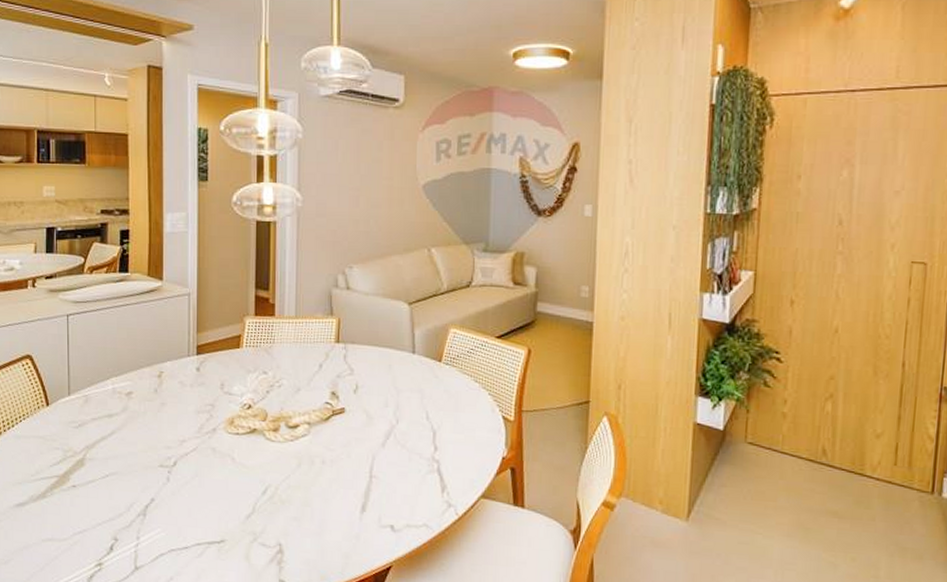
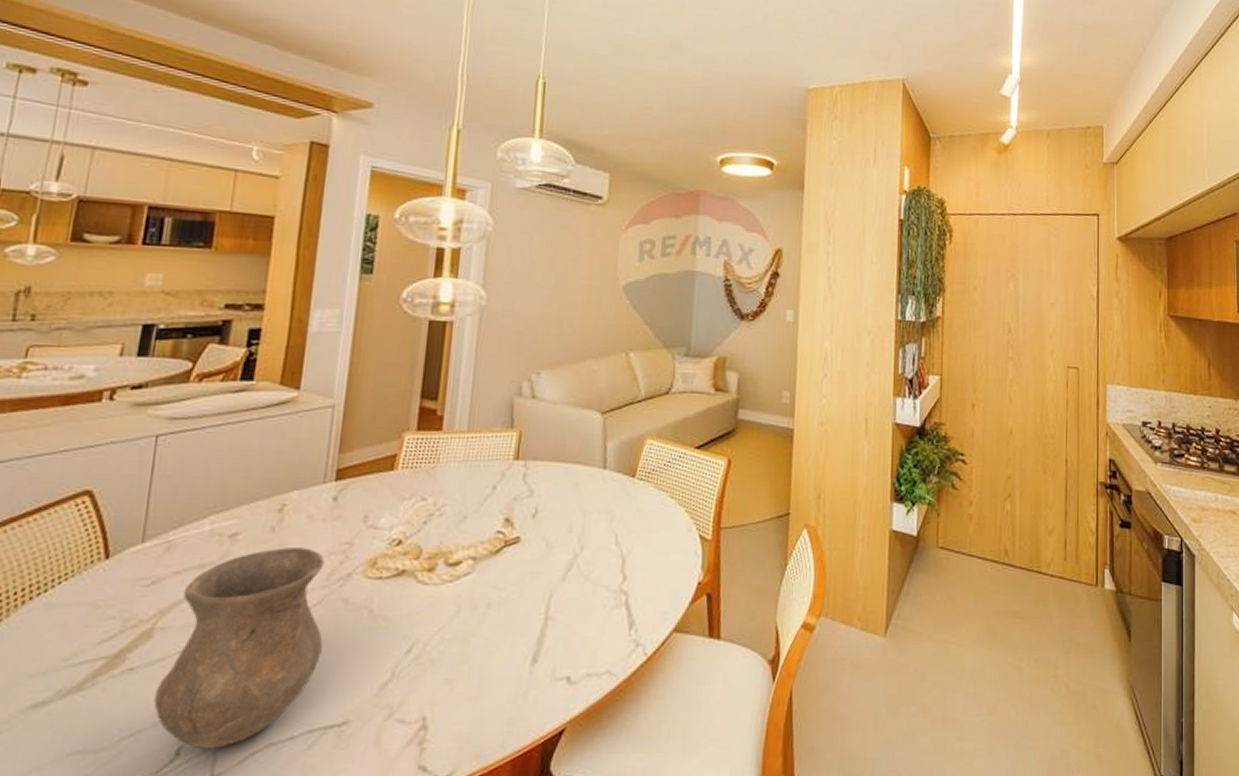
vase: none [91,405,200,549] -> present [154,548,325,749]

